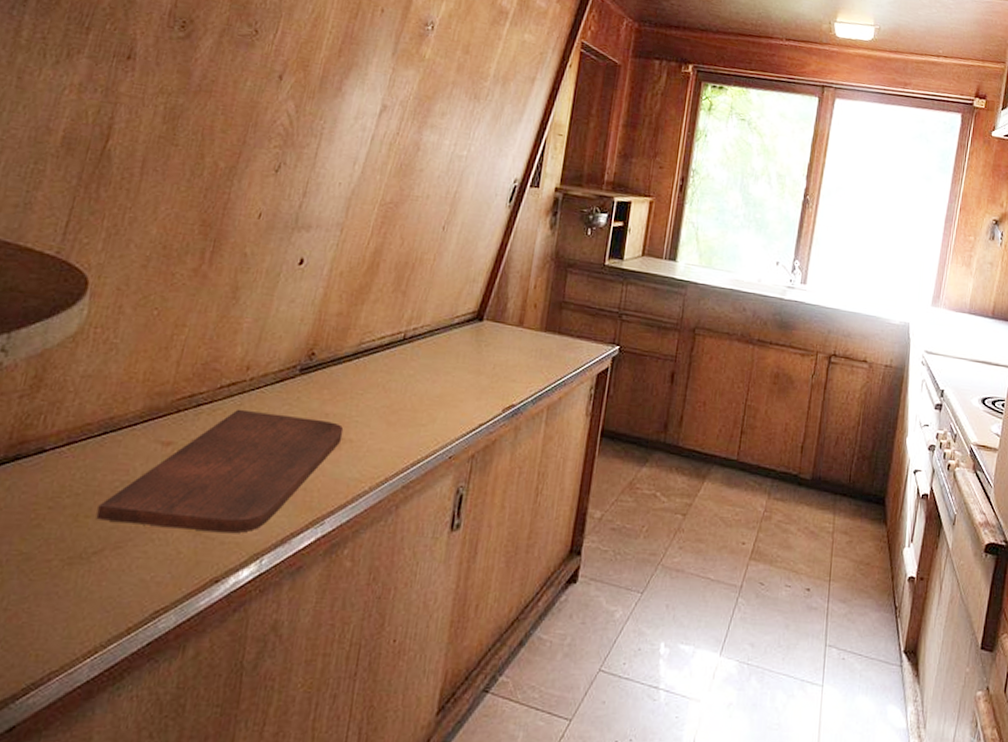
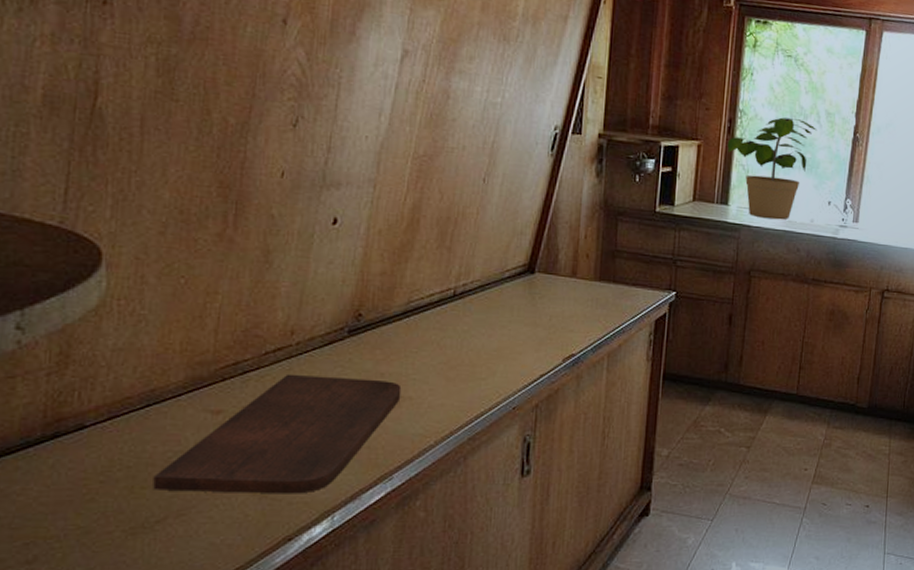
potted plant: none [678,177,768,278] -> present [727,117,817,220]

